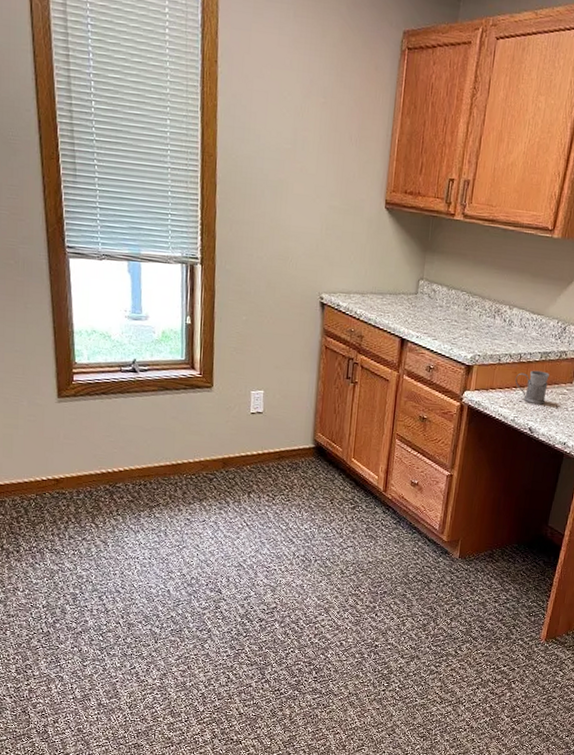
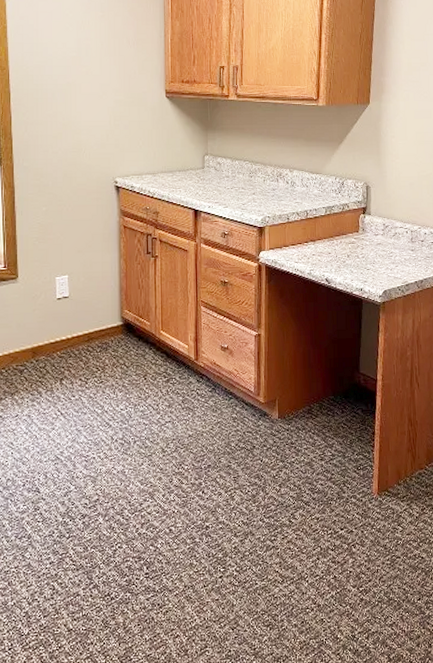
mug: present [515,370,549,404] -> none [305,224,337,255]

